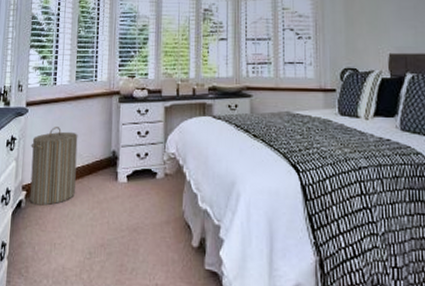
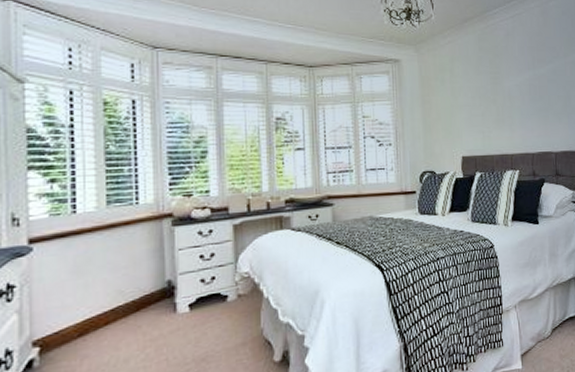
laundry hamper: present [29,127,78,206] -> none [41,263,117,361]

